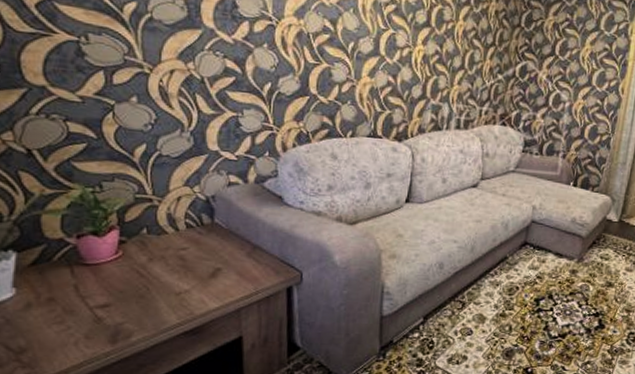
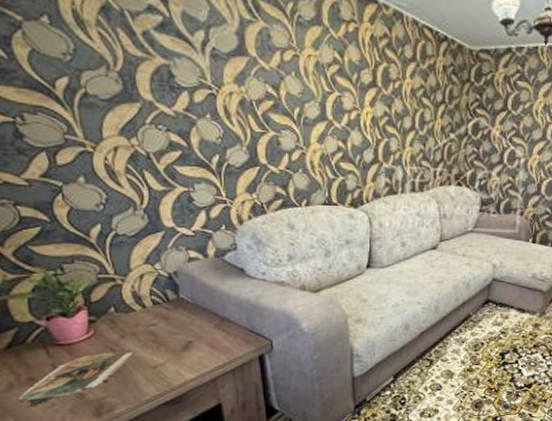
magazine: none [34,274,161,330] -> present [18,350,135,408]

